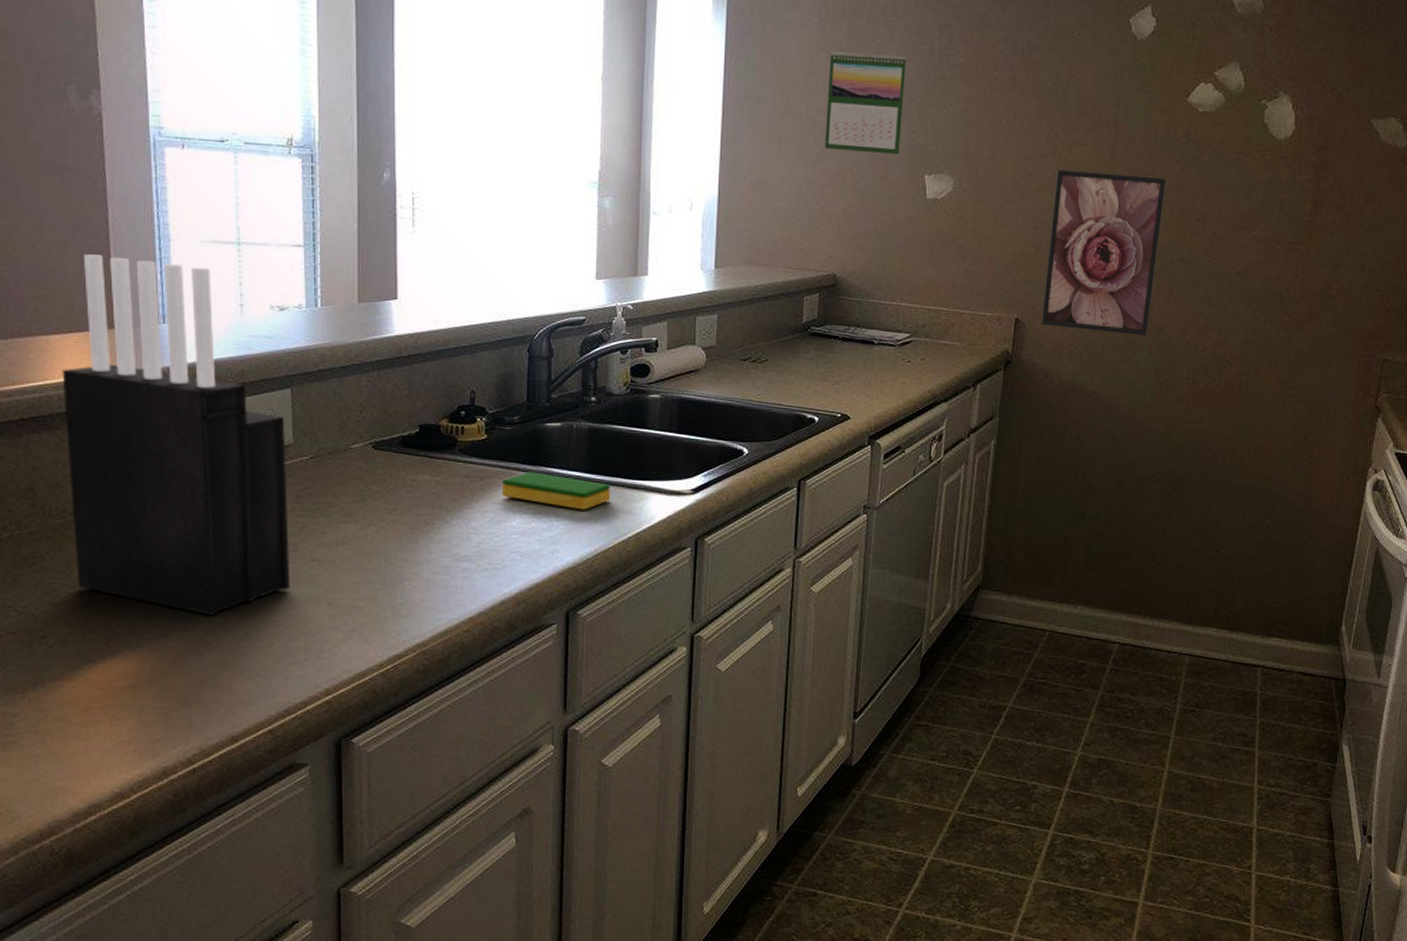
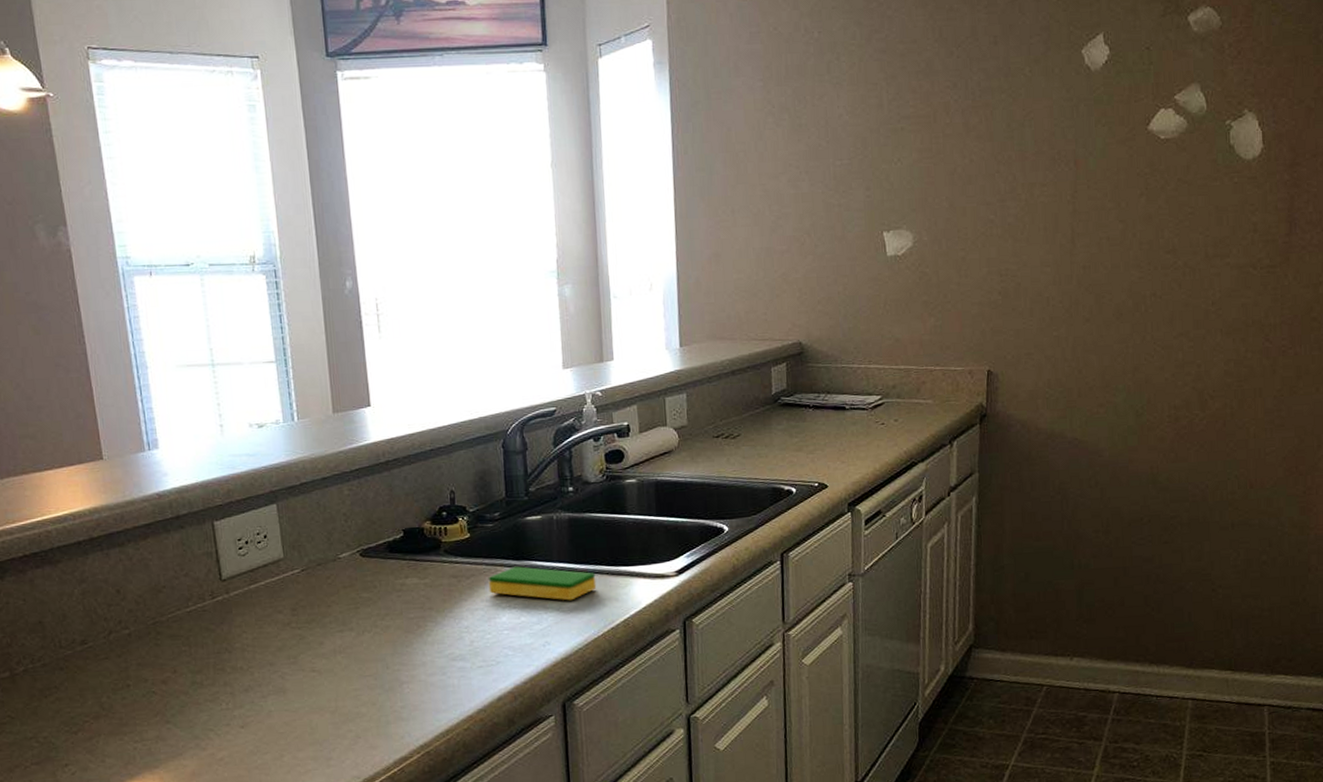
knife block: present [62,254,291,615] -> none [58,388,294,732]
calendar: present [825,51,907,155] -> none [777,112,857,216]
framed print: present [1041,169,1166,335] -> none [1013,211,1133,377]

